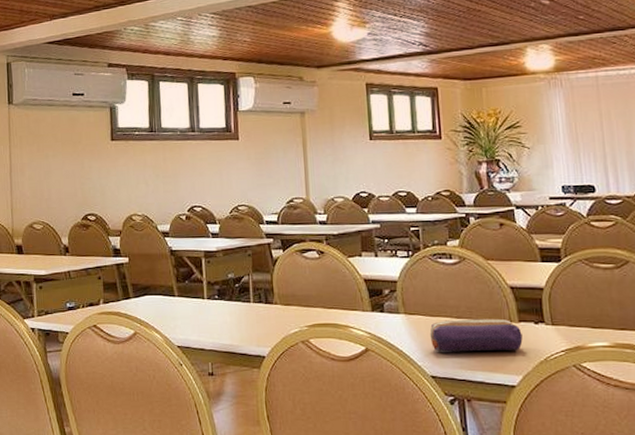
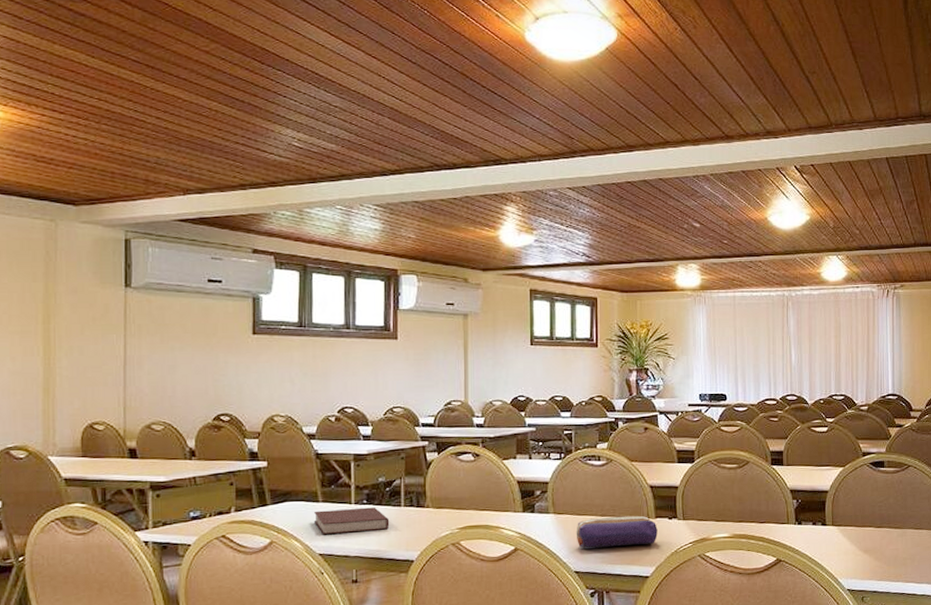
notebook: none [171,302,241,328] -> present [313,507,390,535]

